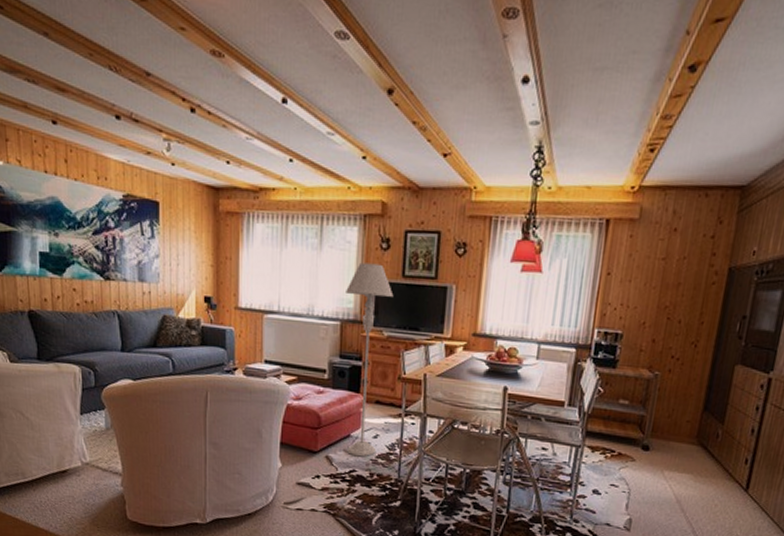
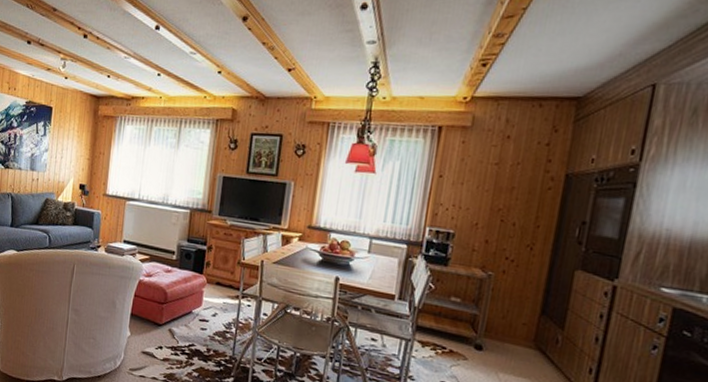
floor lamp: present [346,262,394,457] -> none [188,159,238,333]

